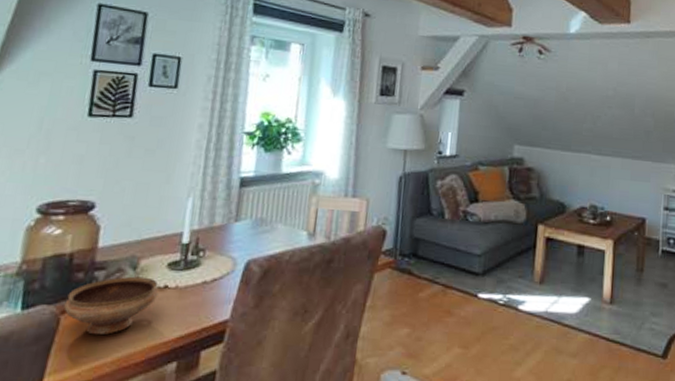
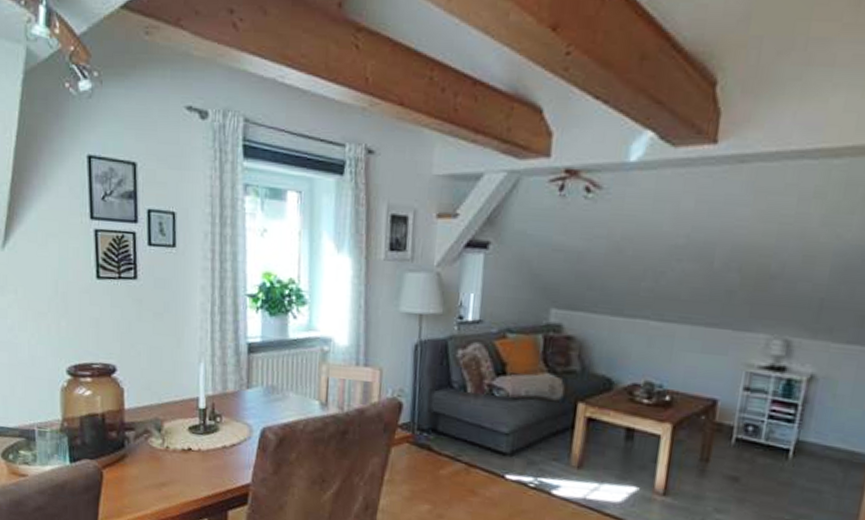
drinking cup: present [64,276,159,336] -> none [104,437,184,490]

